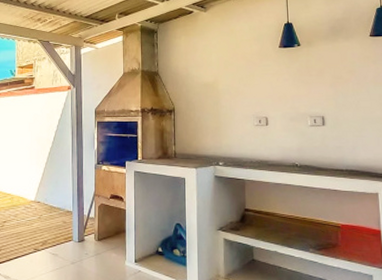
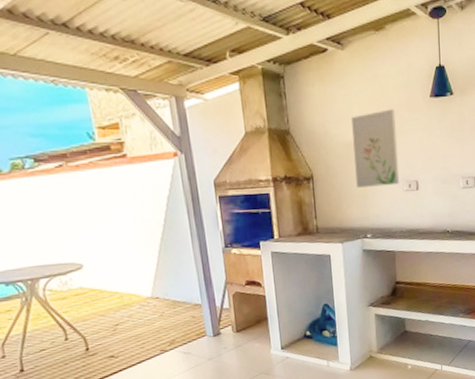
wall art: none [210,57,251,121] -> present [352,109,400,188]

